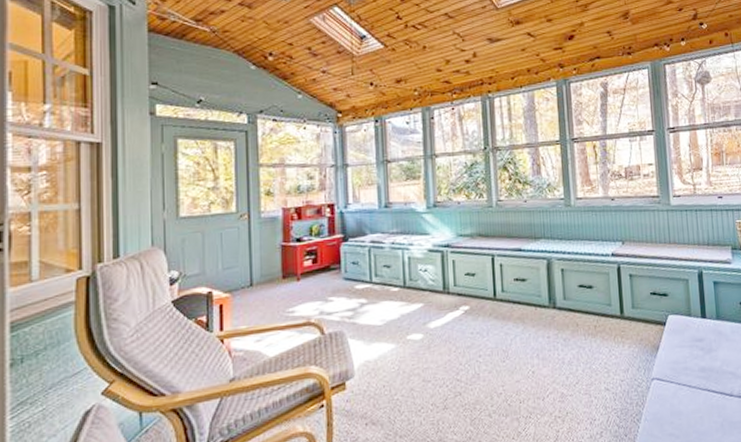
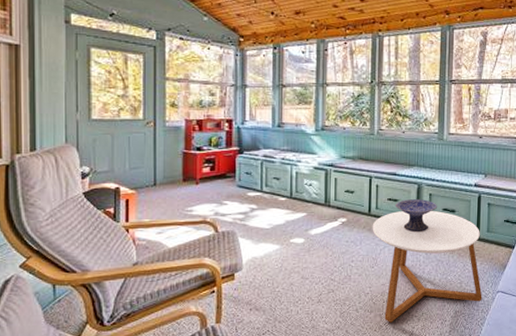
coffee table: none [499,288,635,427] -> present [372,210,482,323]
decorative bowl: none [524,276,571,316] -> present [395,199,437,233]

